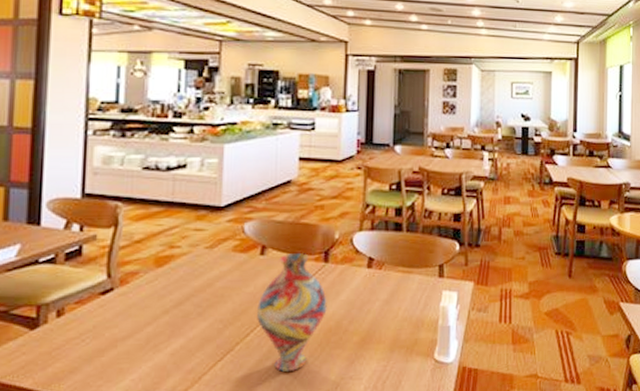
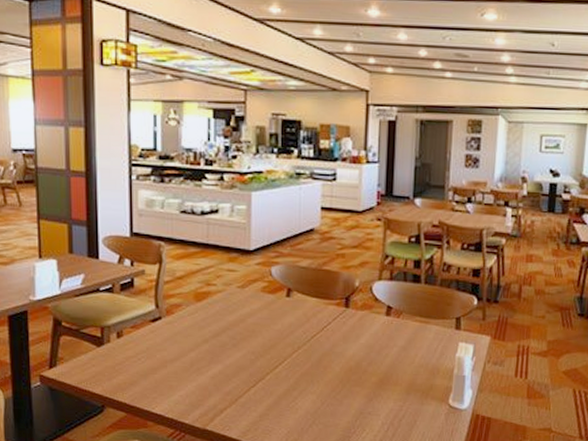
vase: present [256,252,327,372] -> none [283,296,348,402]

